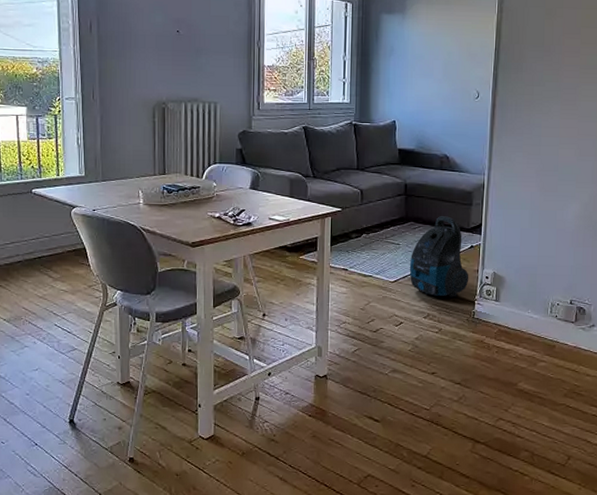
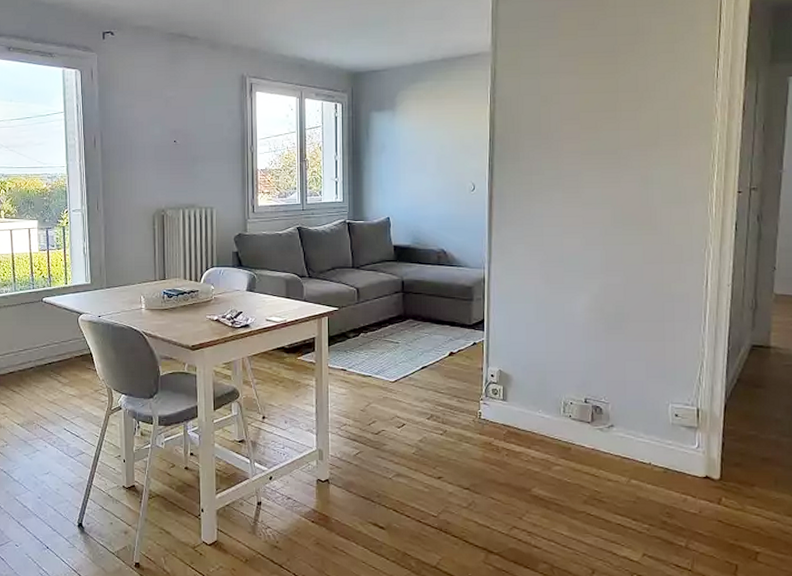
vacuum cleaner: present [409,216,469,297] -> none [410,313,473,397]

